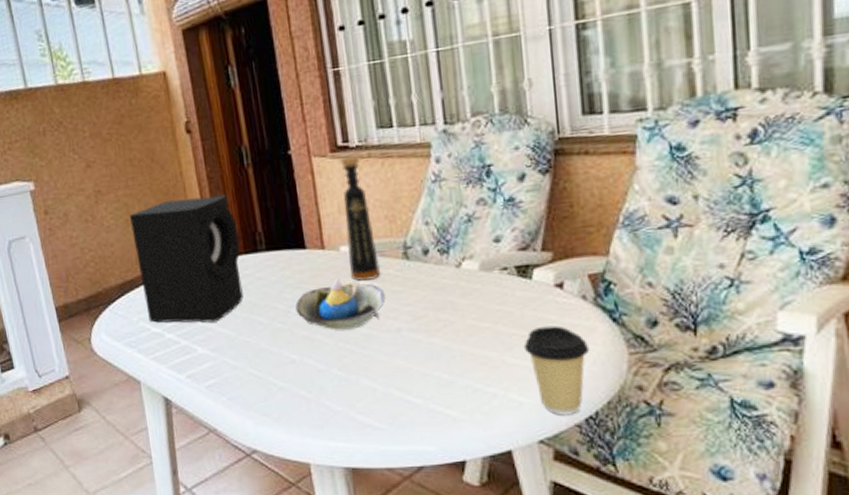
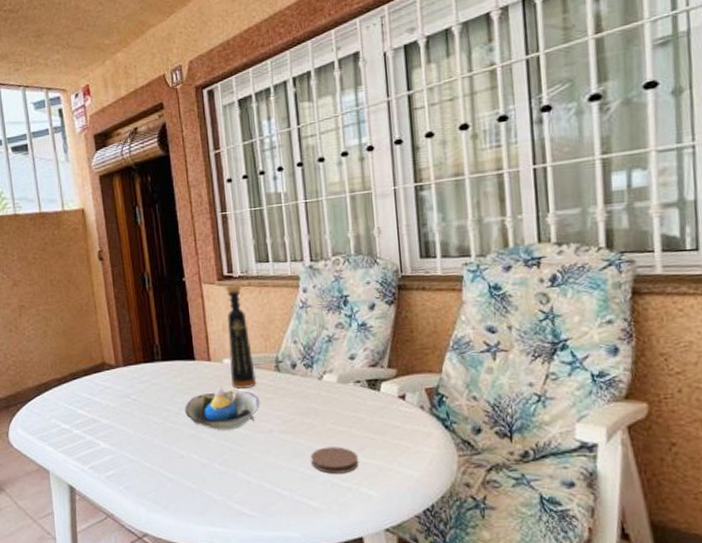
speaker: present [130,195,244,323] -> none [48,313,141,421]
coaster: none [448,346,506,378] -> present [311,447,358,474]
coffee cup: present [523,325,590,415] -> none [373,430,427,507]

